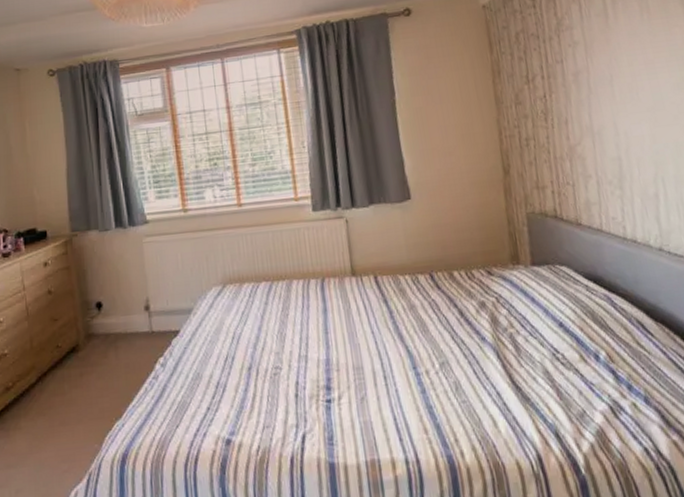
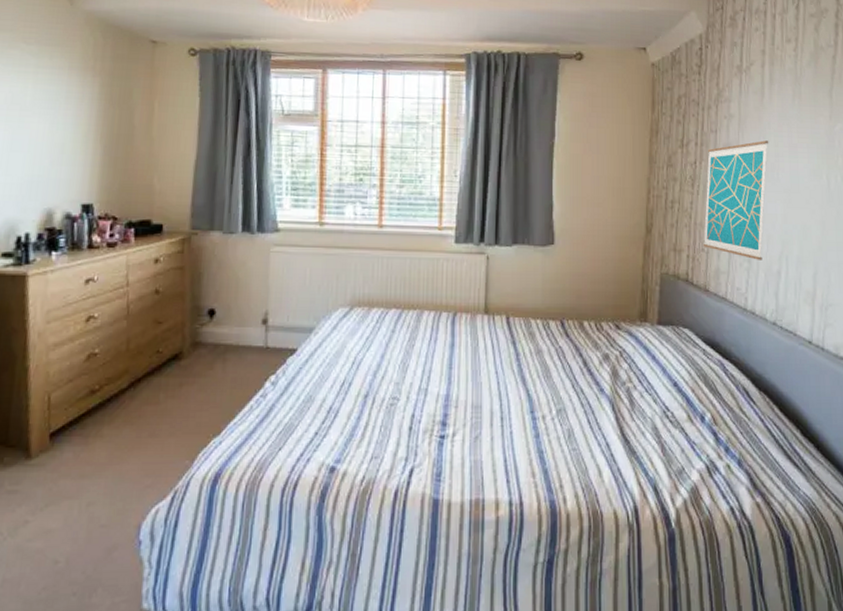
wall art: none [556,61,636,186] -> present [703,140,769,260]

